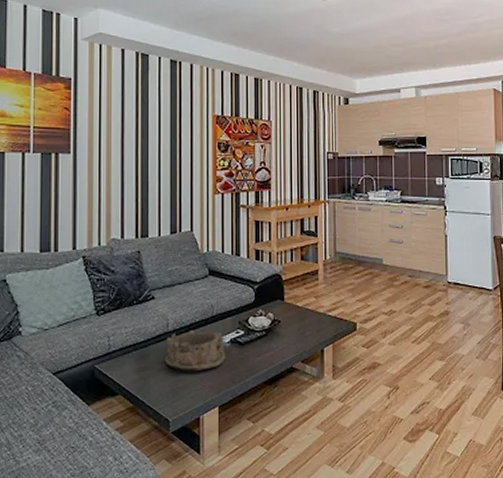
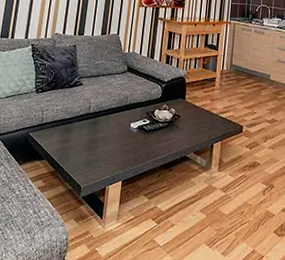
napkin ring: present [165,331,227,371] -> none [83,115,134,149]

